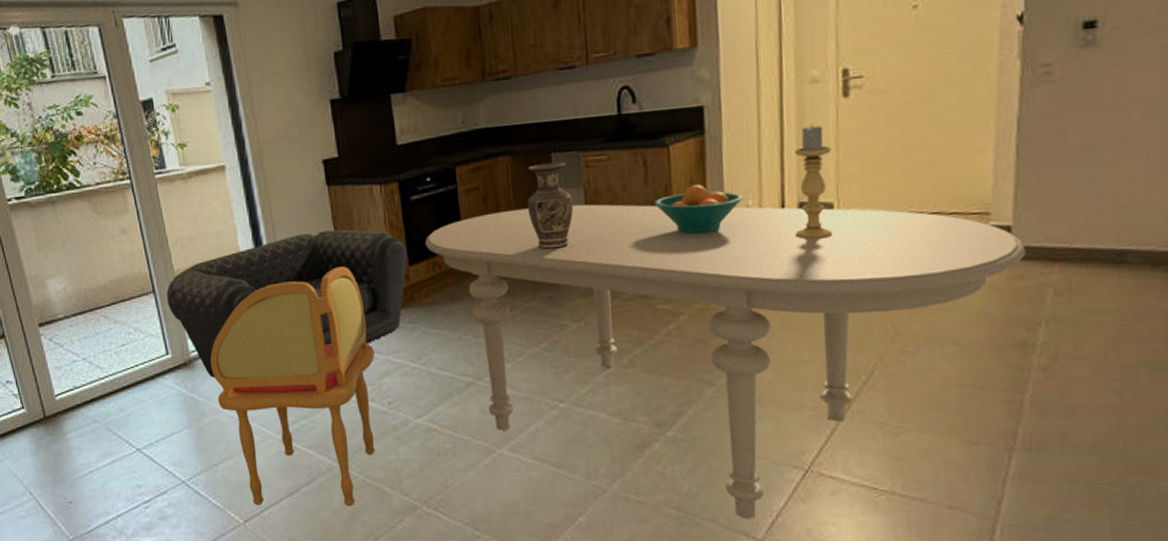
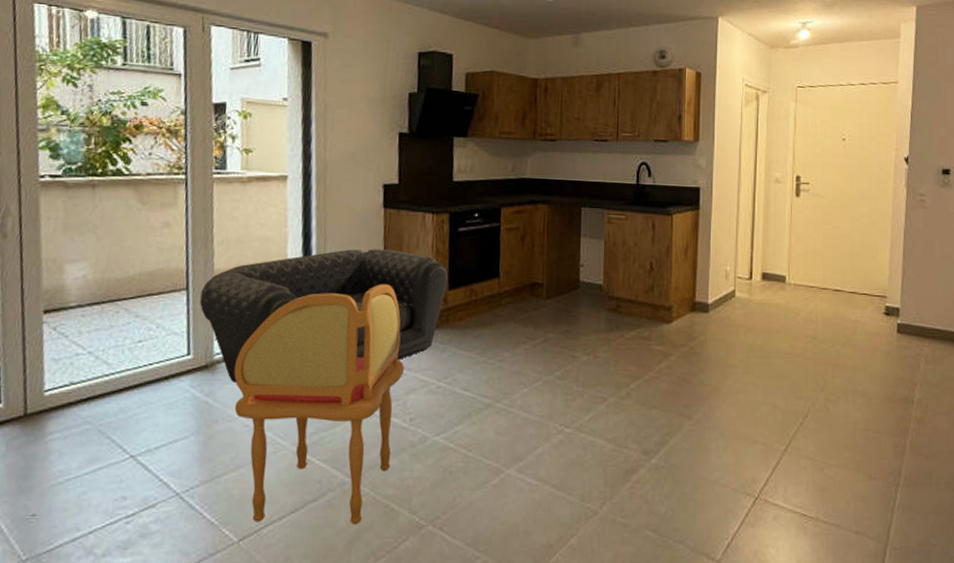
dining table: present [424,204,1026,519] -> none [465,250,908,541]
vase: present [527,162,574,250] -> none [557,215,595,290]
fruit bowl: present [654,185,744,234] -> none [658,249,724,289]
candle holder: present [794,124,834,239] -> none [758,213,786,303]

